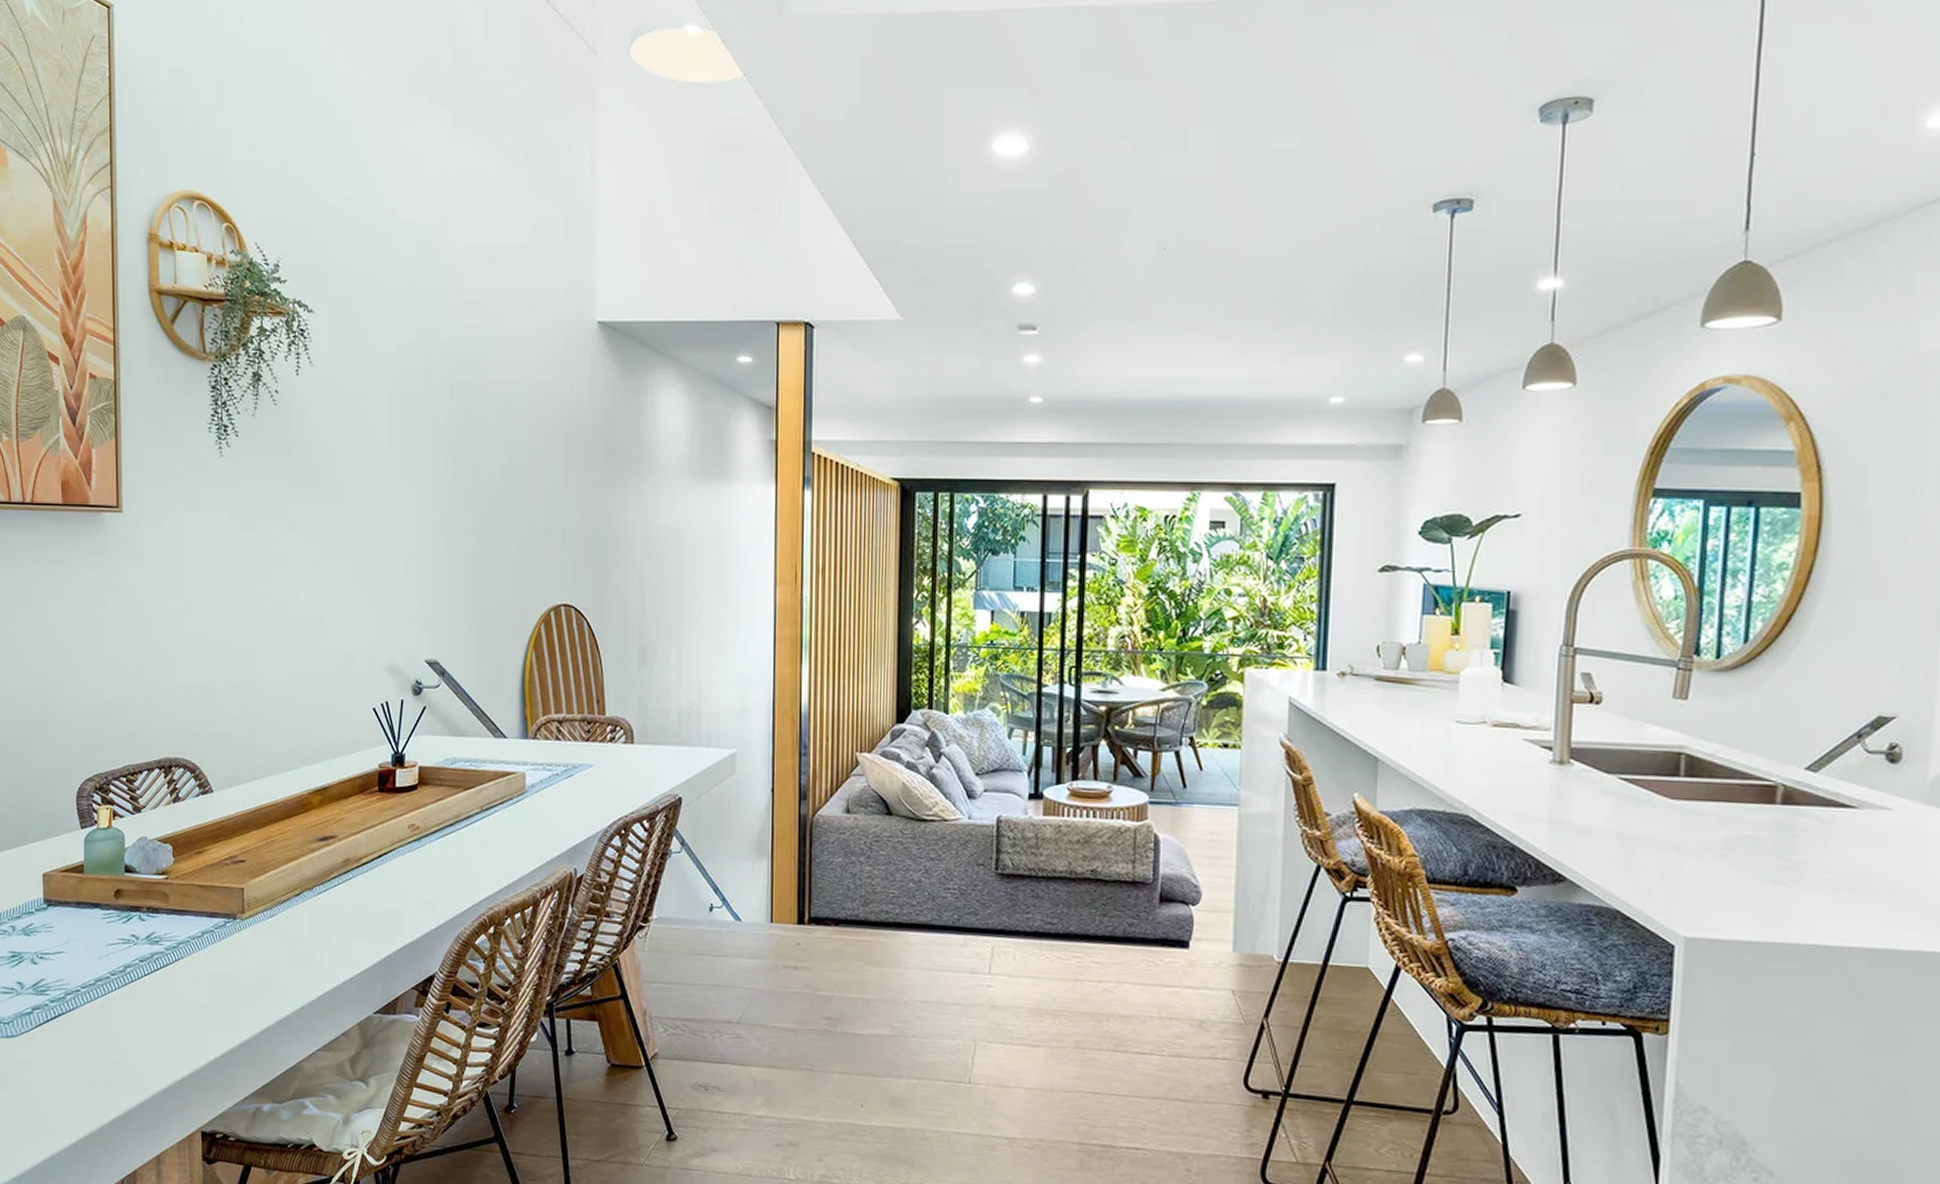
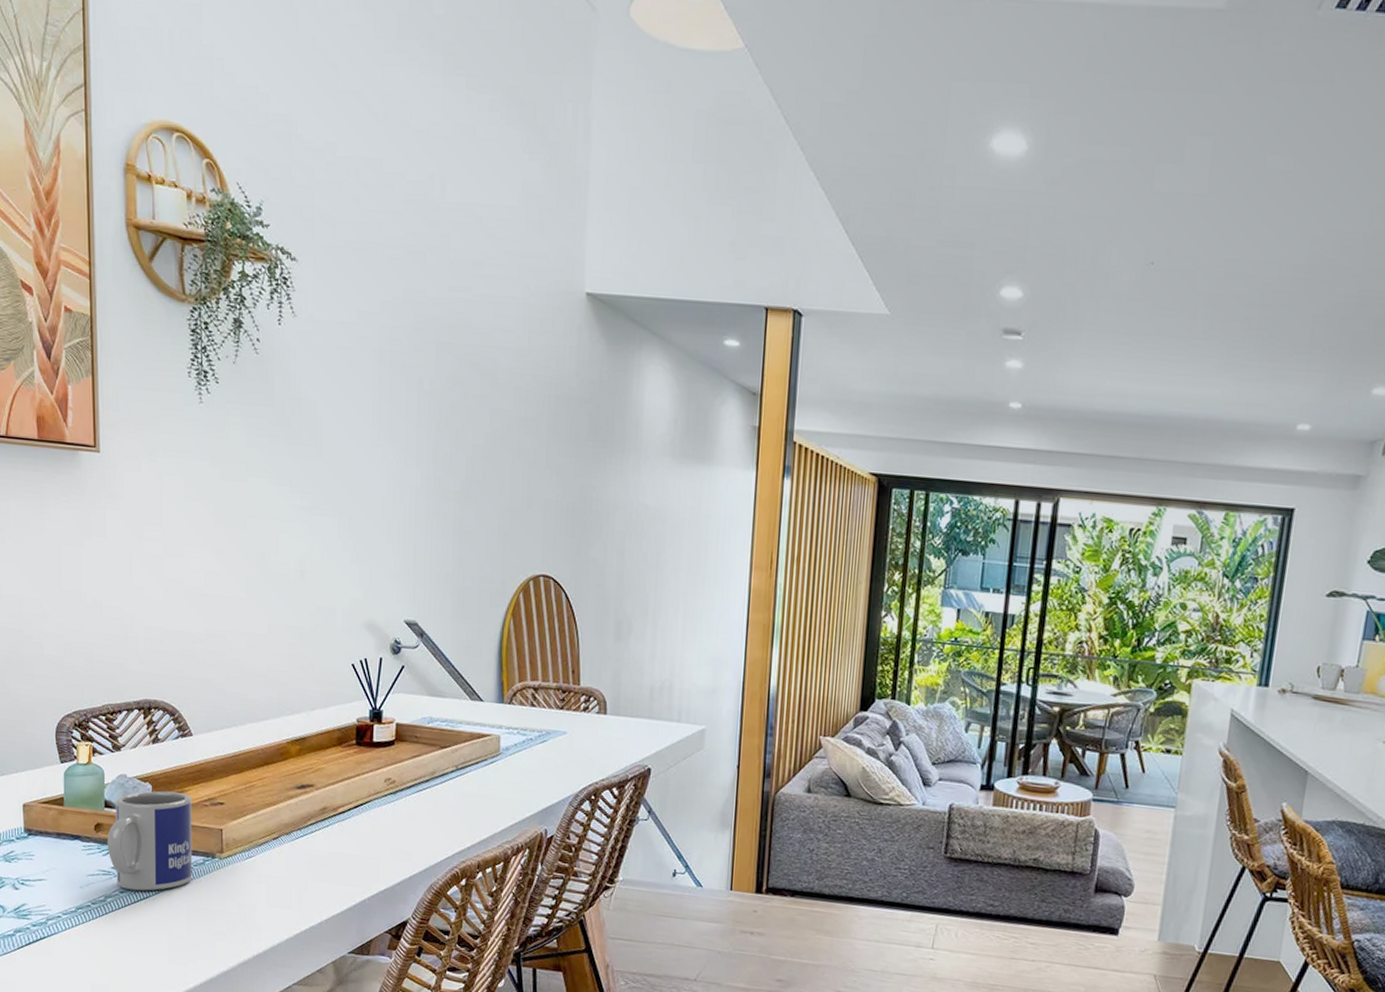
mug: none [127,851,213,959] -> present [107,790,193,891]

